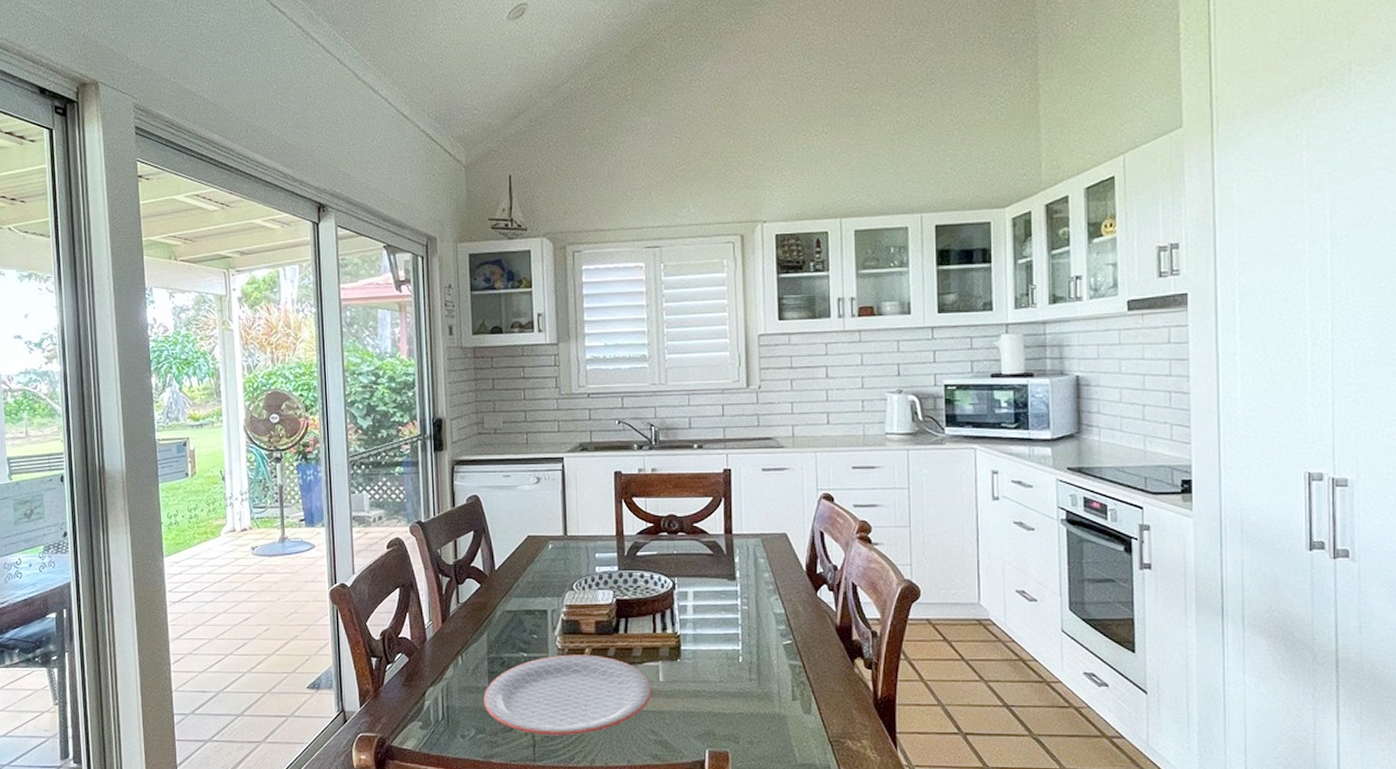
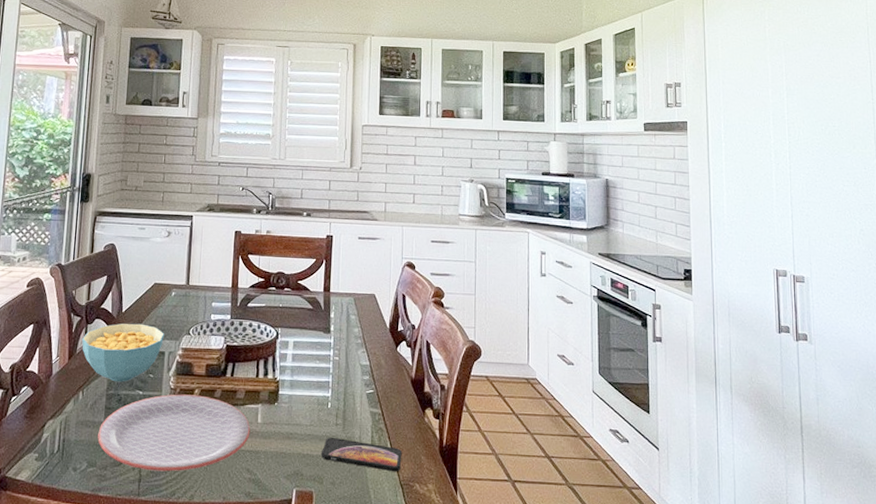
cereal bowl: none [454,581,545,645] -> present [82,323,164,382]
smartphone: none [735,693,830,729] -> present [321,437,402,472]

